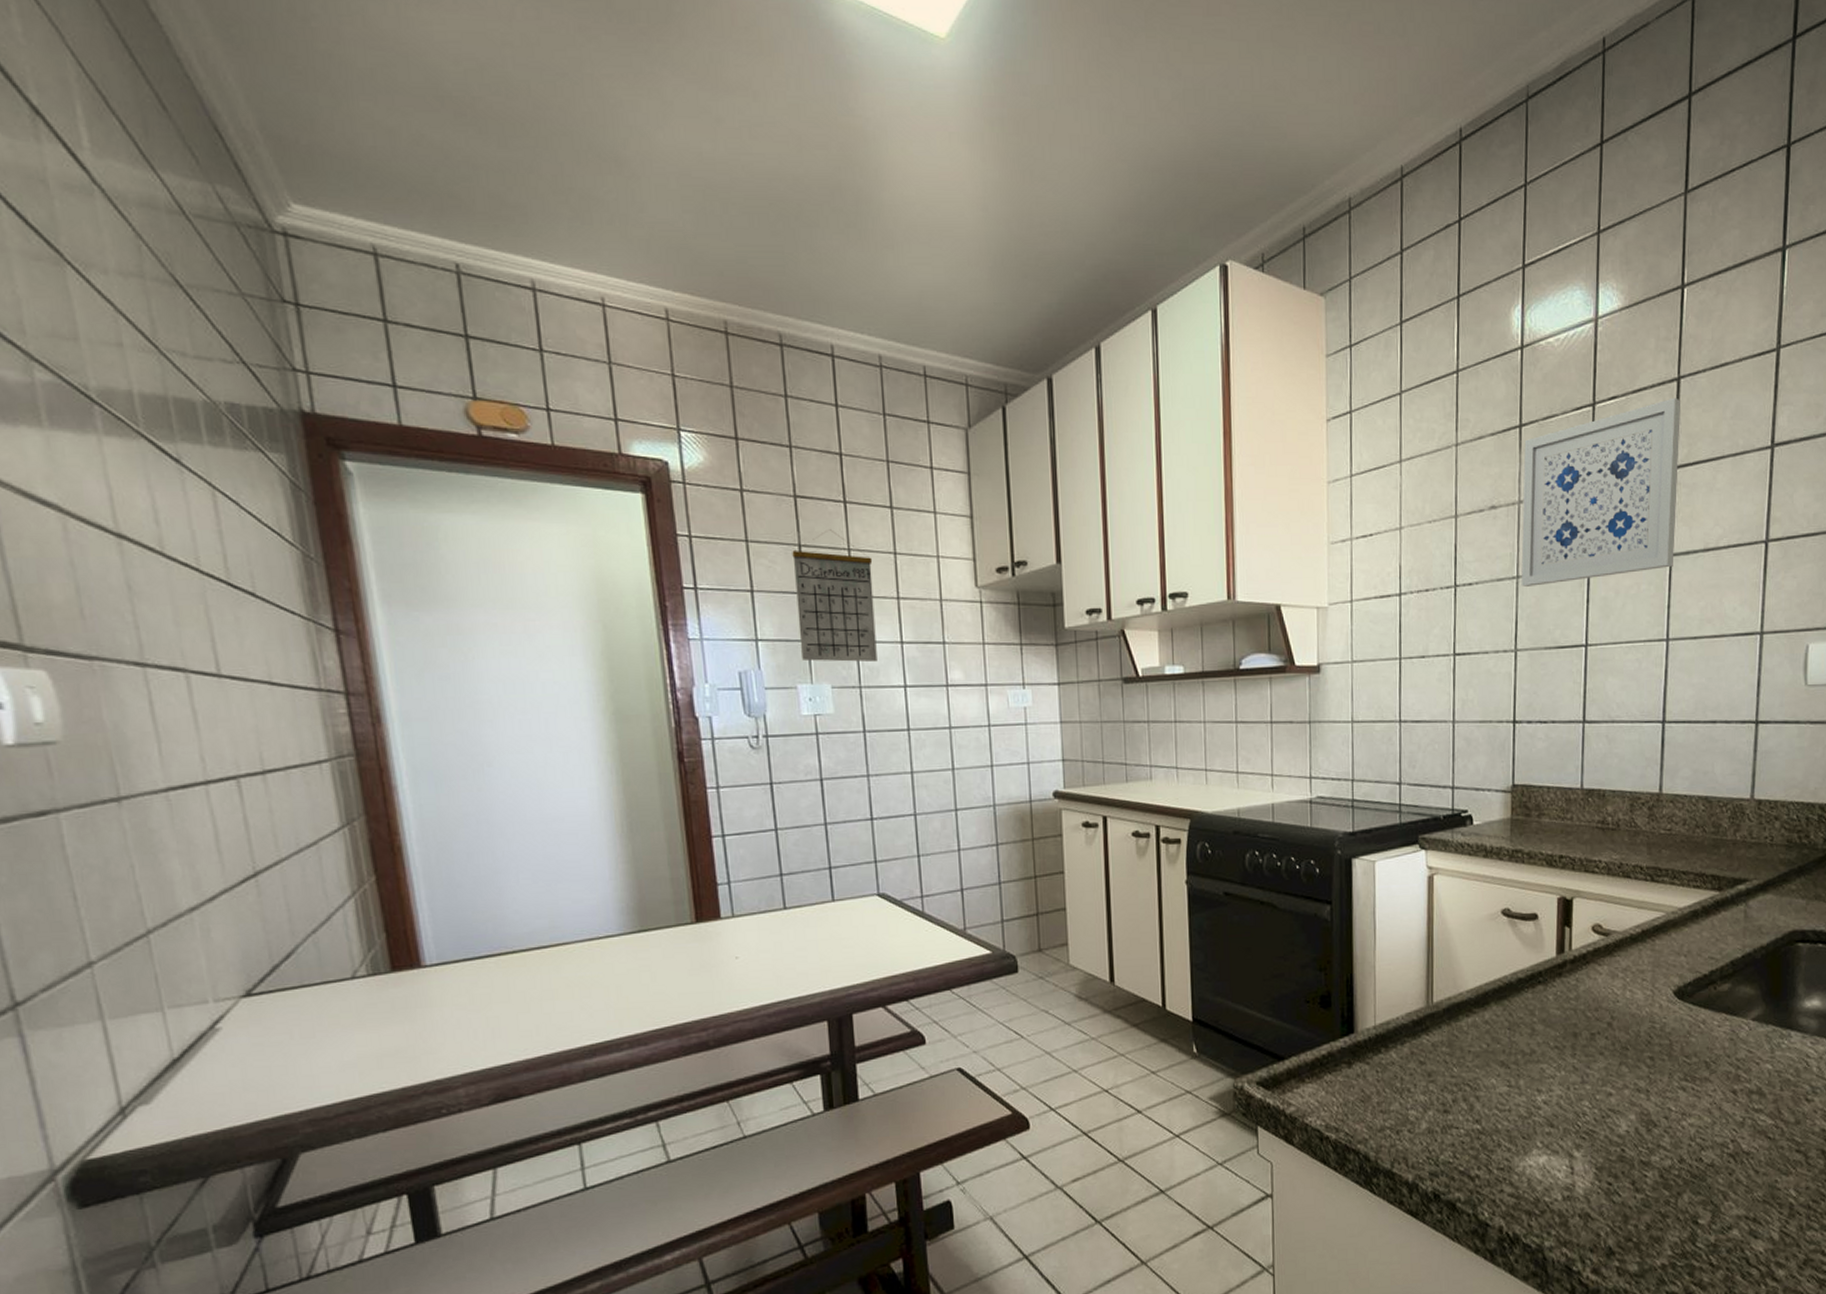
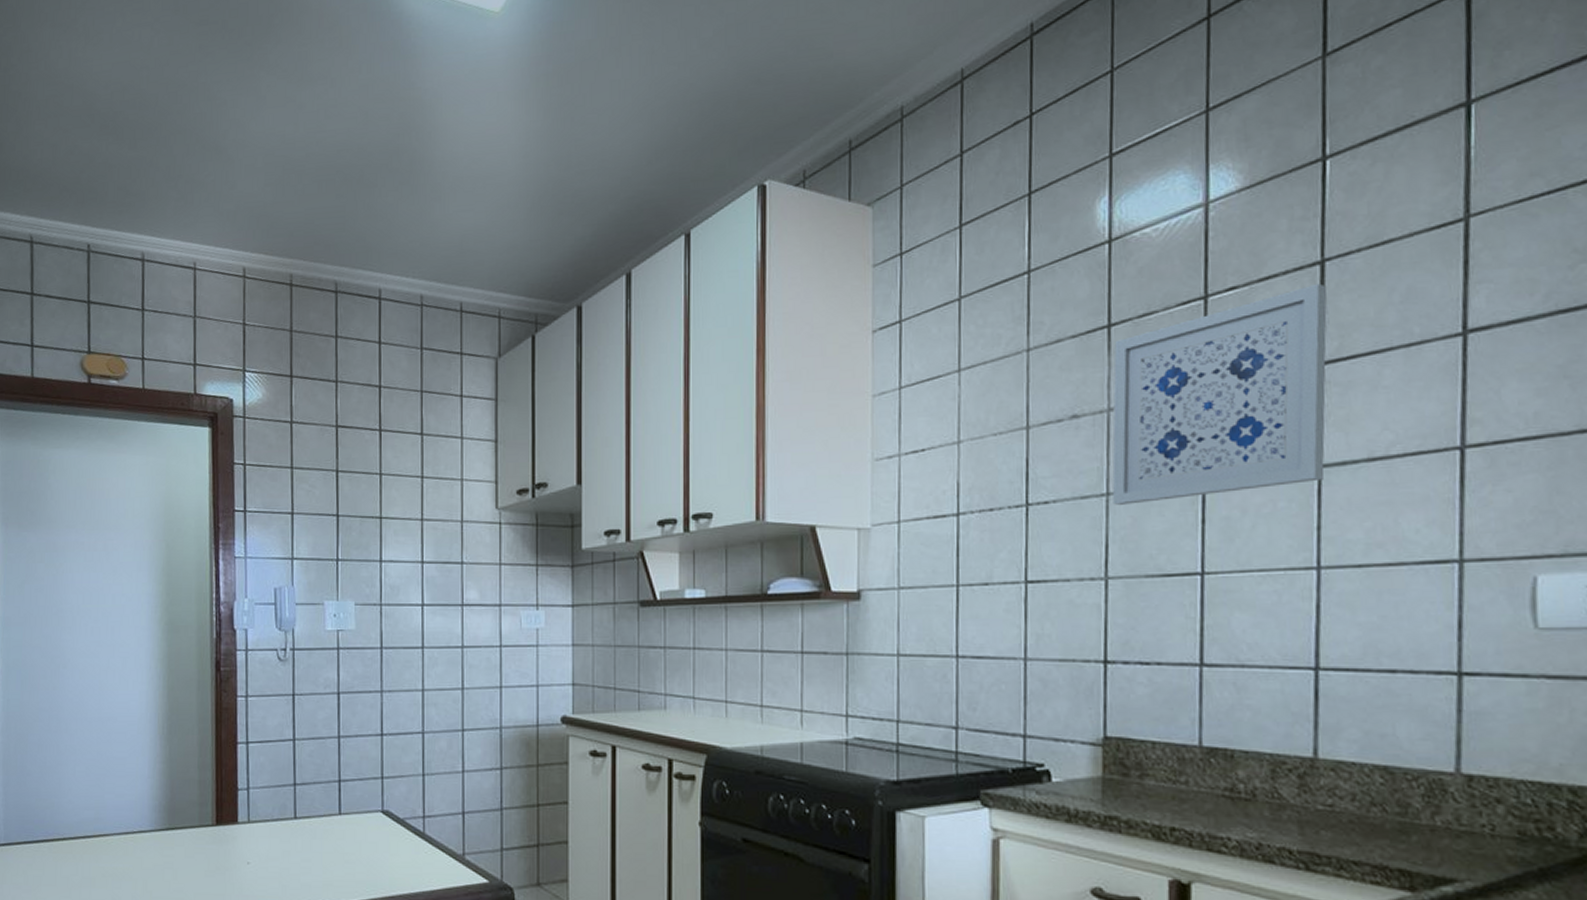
calendar: present [792,529,877,663] -> none [330,456,401,581]

